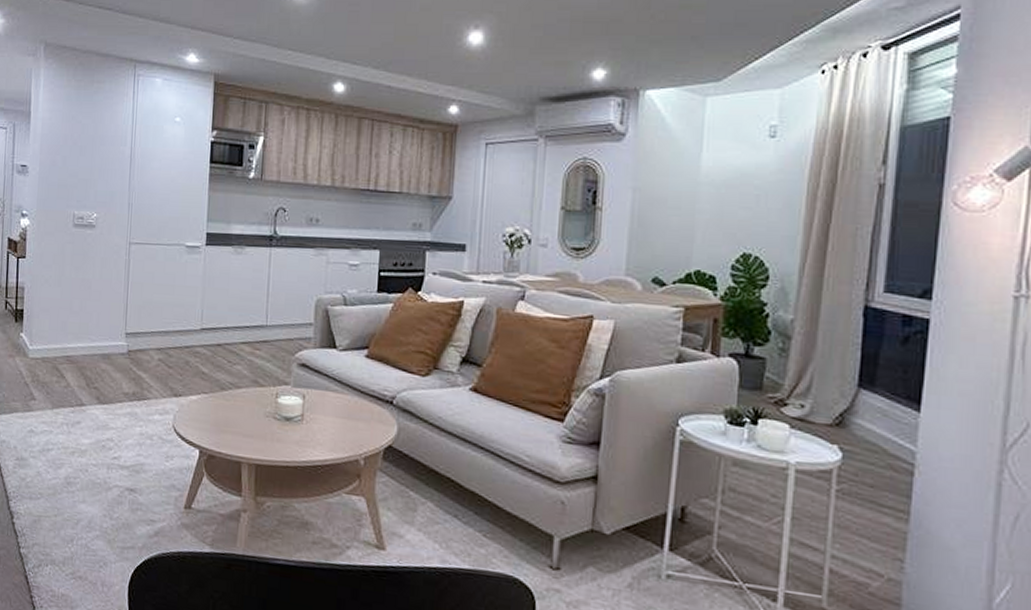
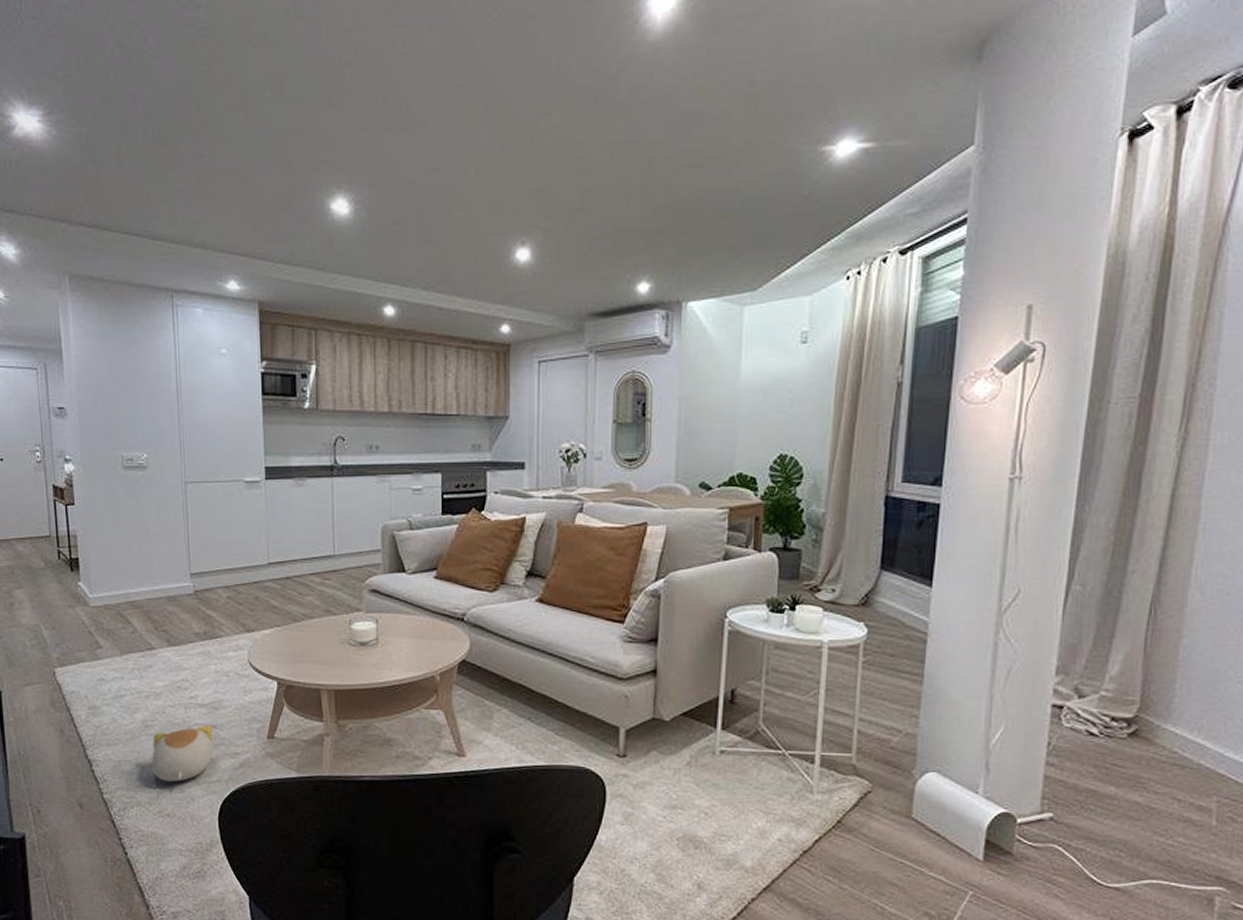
plush toy: none [69,487,132,544] -> present [151,725,213,782]

